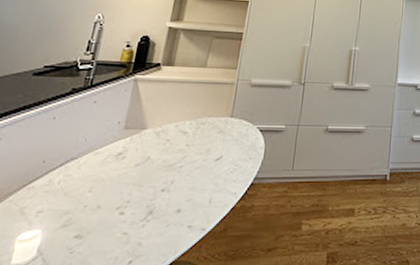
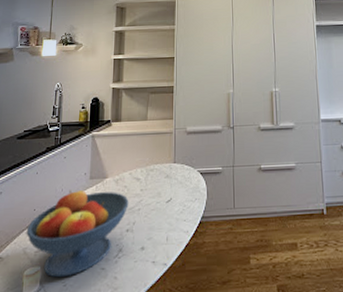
fruit bowl: none [27,140,170,244] -> present [26,190,129,278]

